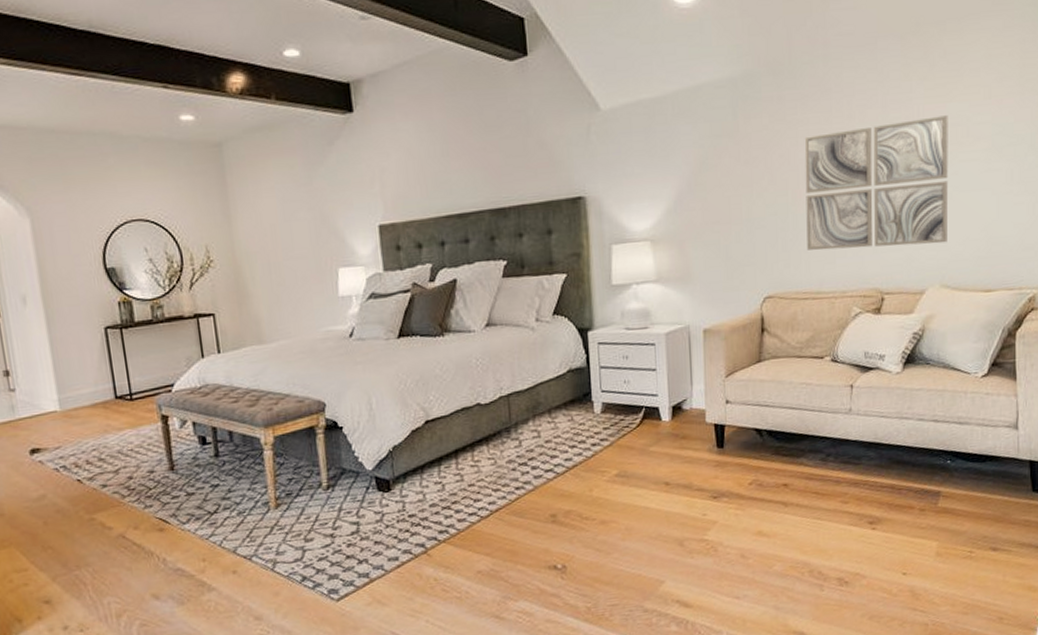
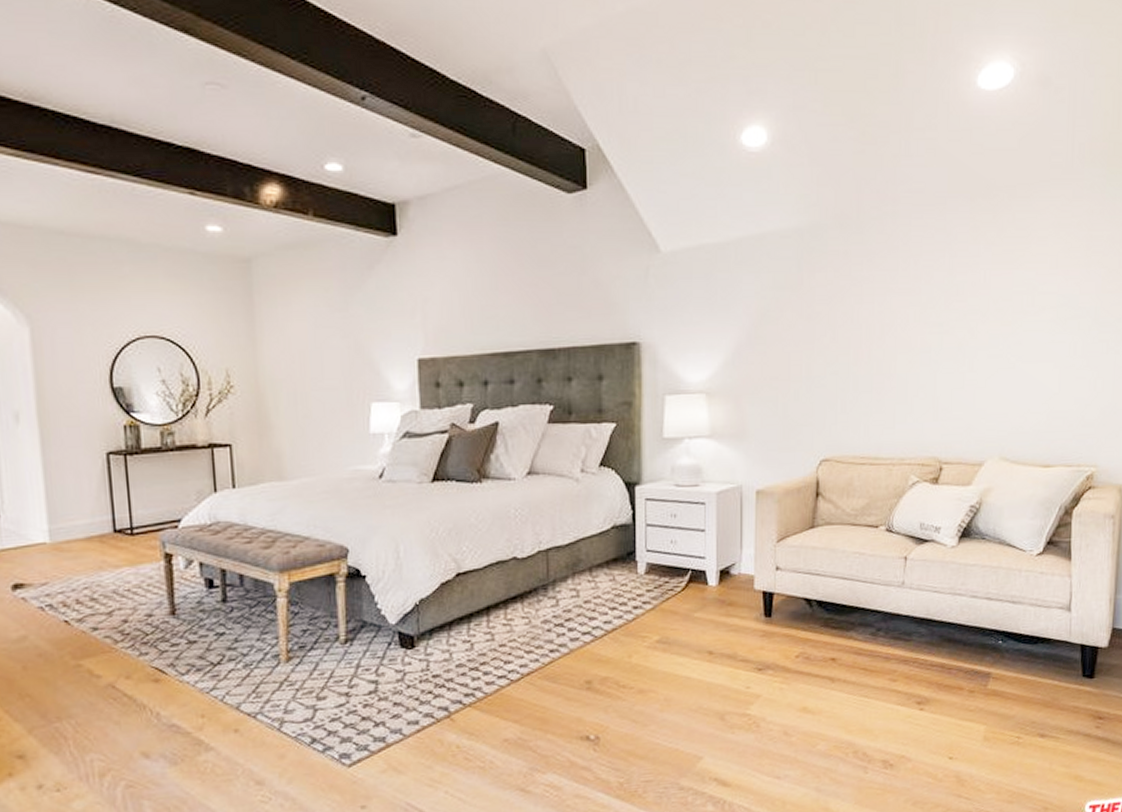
wall art: present [804,115,949,251] -> none [867,283,1014,415]

